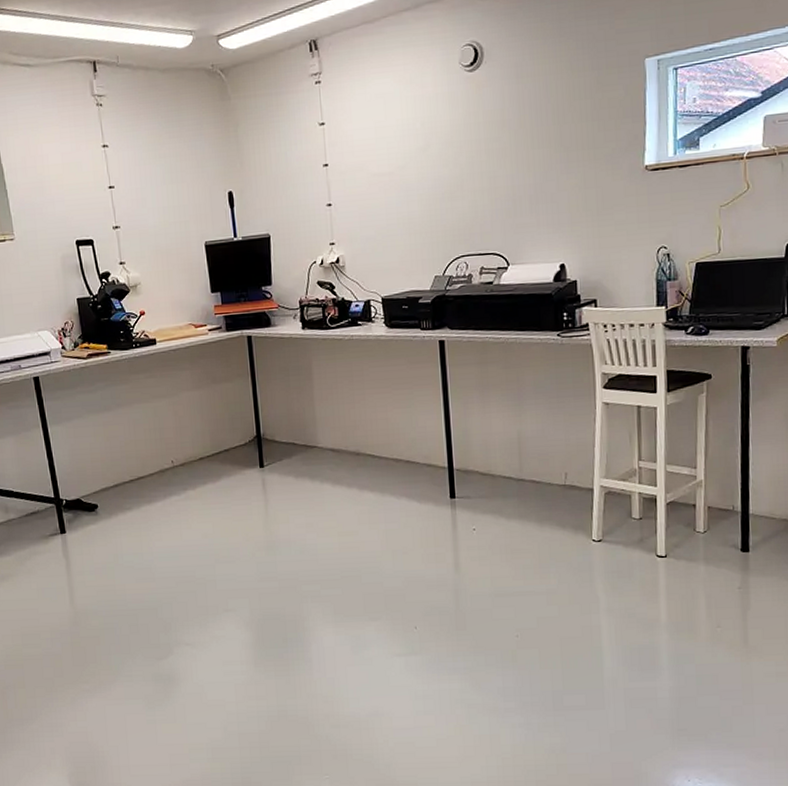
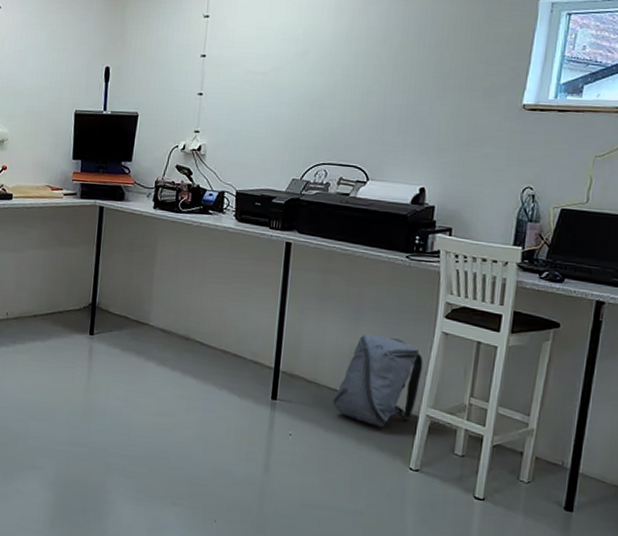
backpack: none [509,416,590,506] -> present [333,334,424,427]

